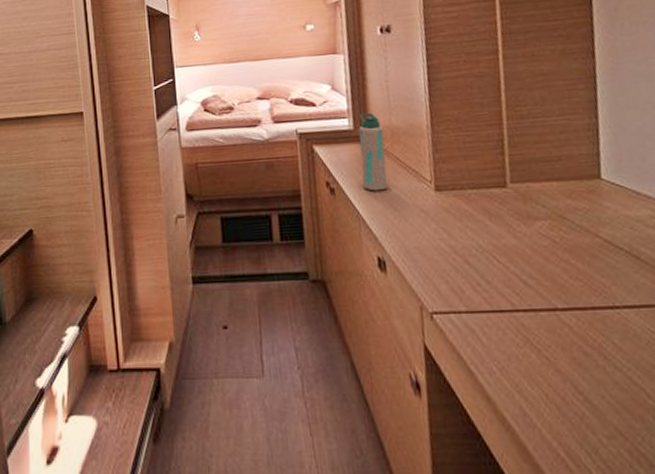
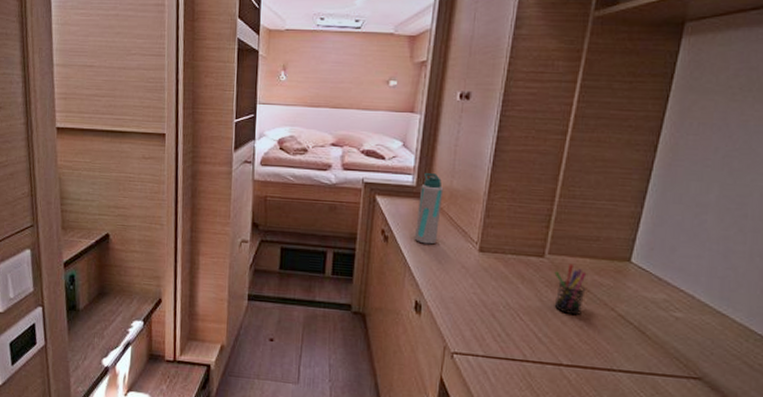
pen holder: none [522,190,563,249] -> present [554,263,587,316]

